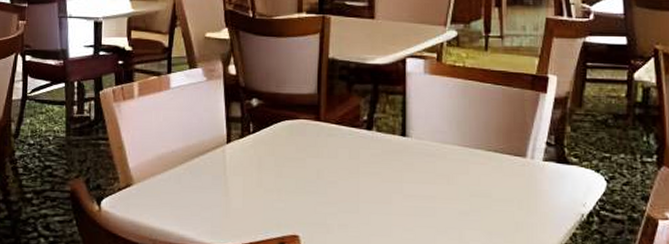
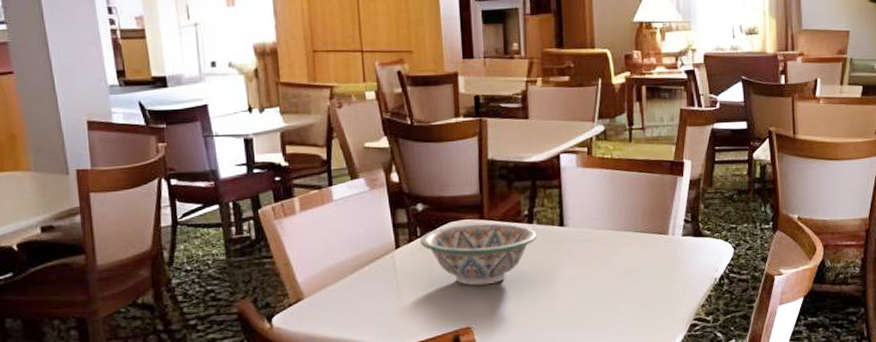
decorative bowl: none [251,124,376,192] -> present [419,223,537,286]

